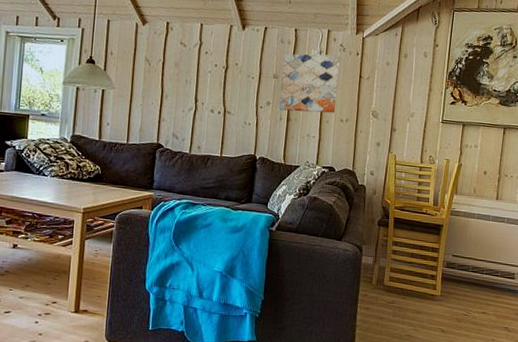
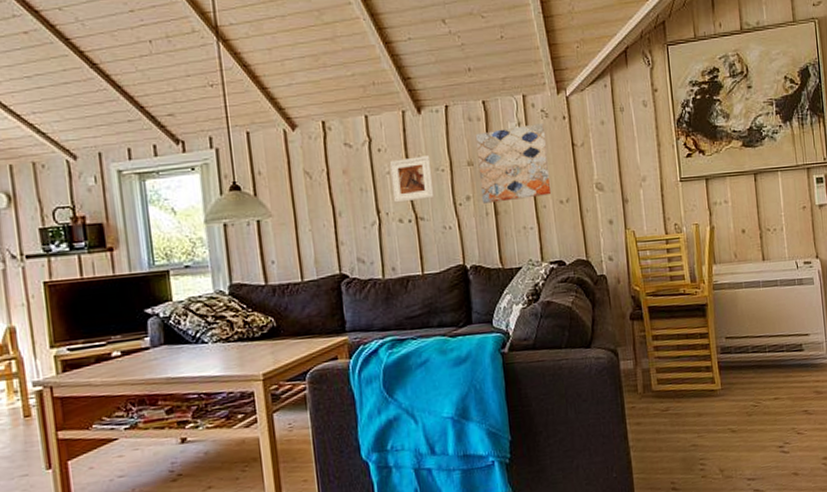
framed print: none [209,62,245,99] -> present [389,156,435,203]

